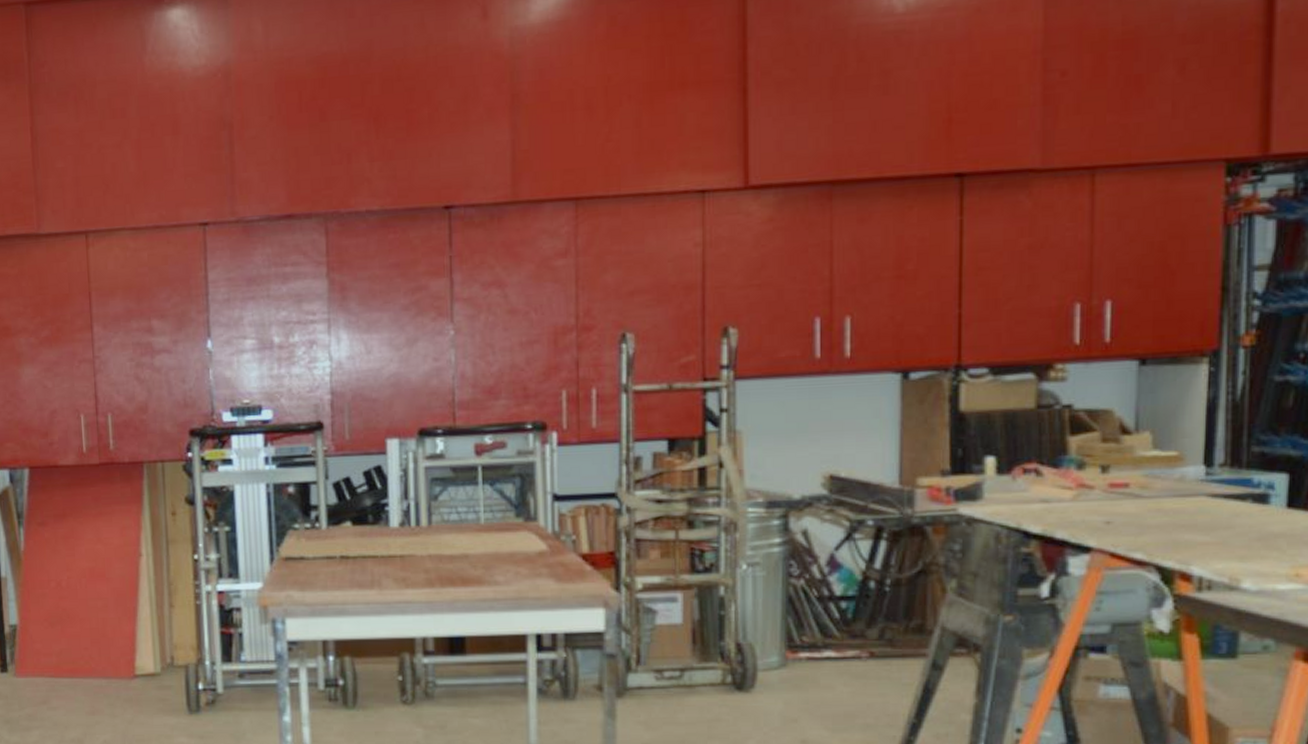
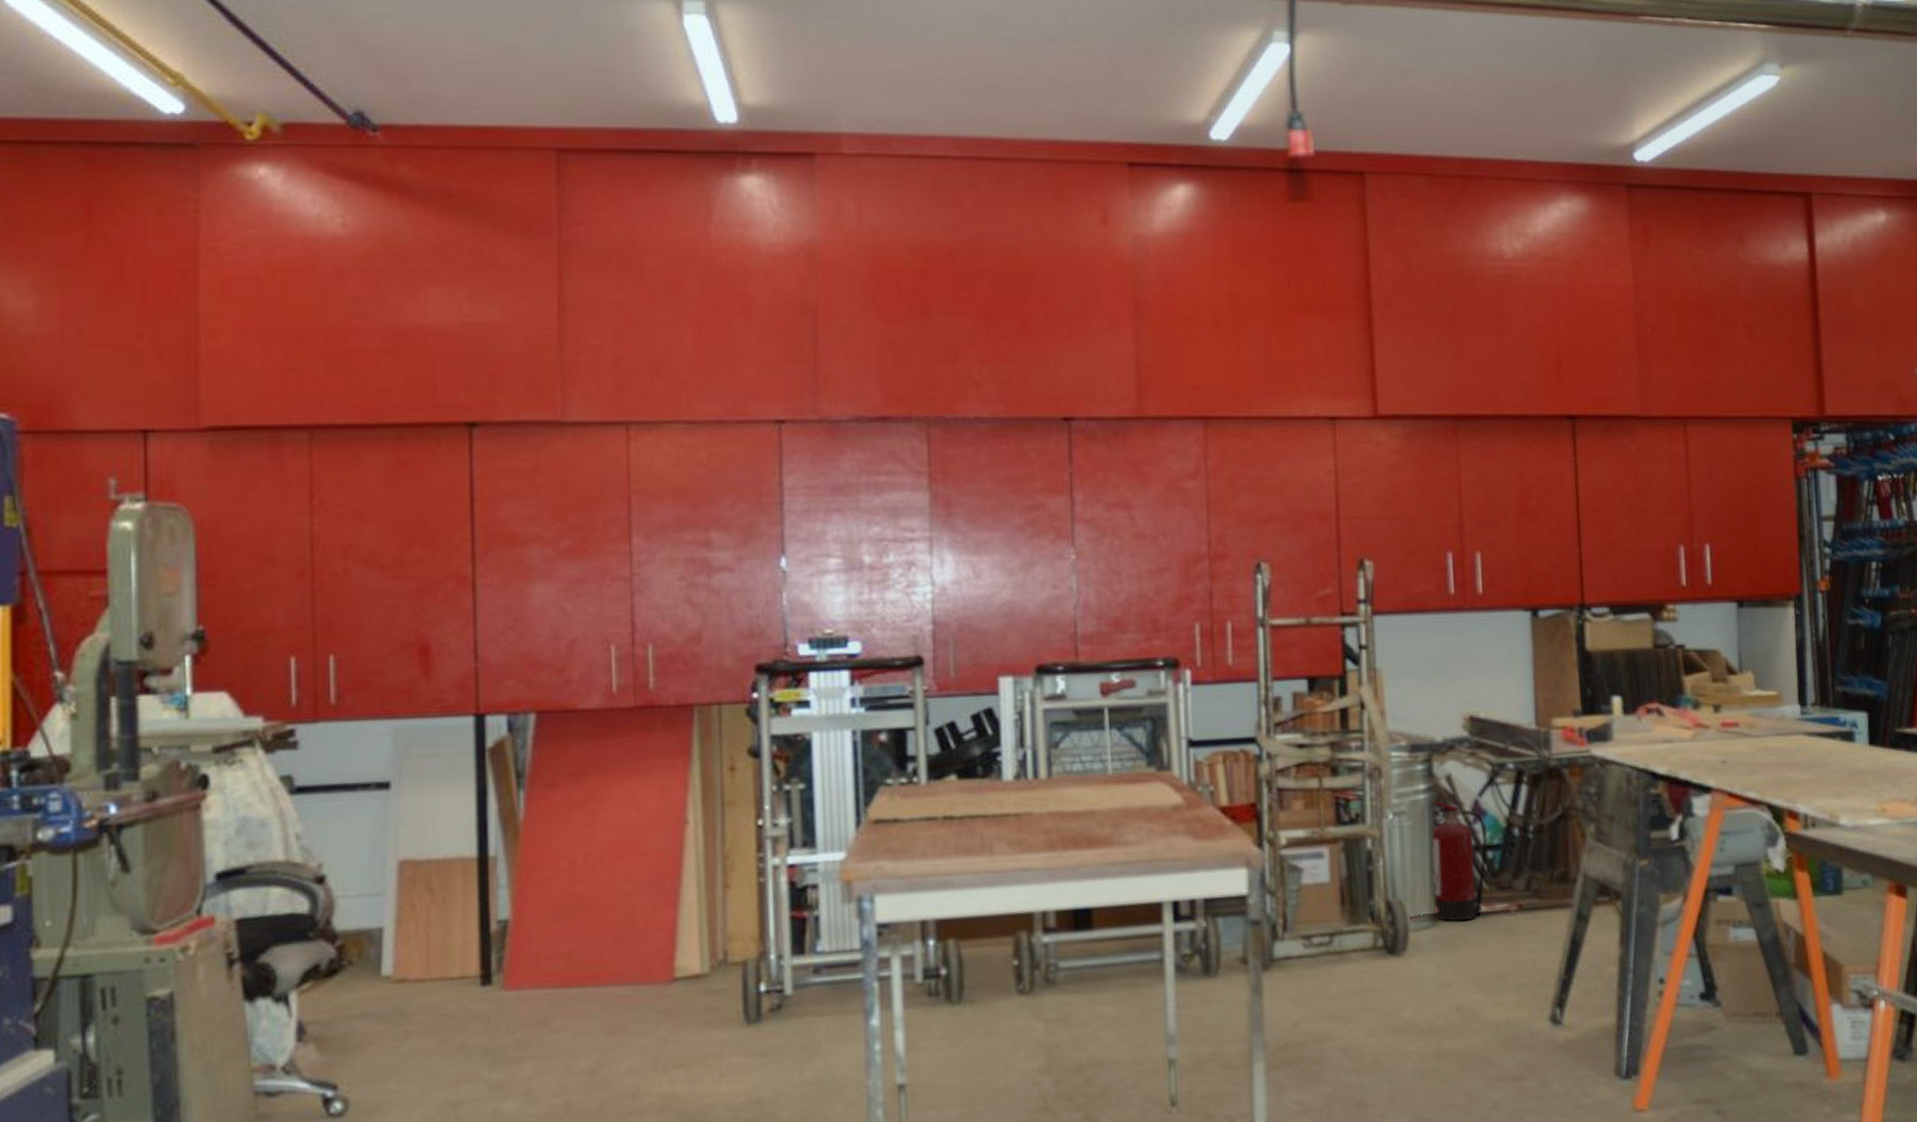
fire extinguisher: none [783,552,842,665] -> present [1429,799,1488,922]

